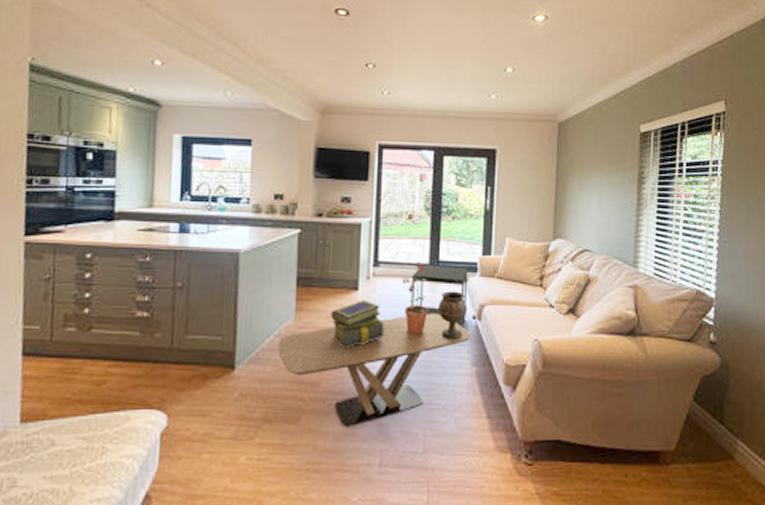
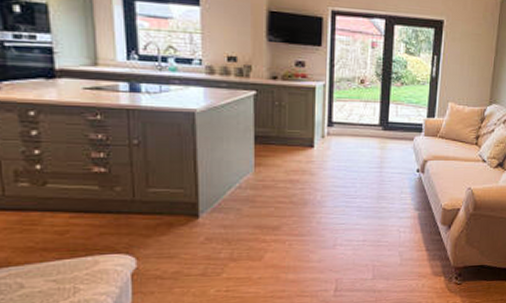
coffee table: present [278,313,472,426] -> none [240,167,416,262]
stack of books: present [331,300,385,349] -> none [289,156,339,199]
potted plant: present [402,263,428,334] -> none [354,123,378,185]
side table: present [411,264,468,328] -> none [362,125,414,179]
goblet: present [438,291,468,339] -> none [387,148,413,189]

